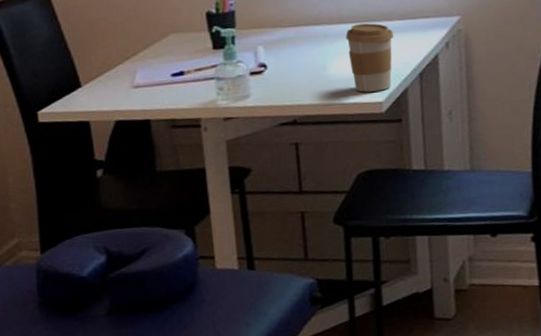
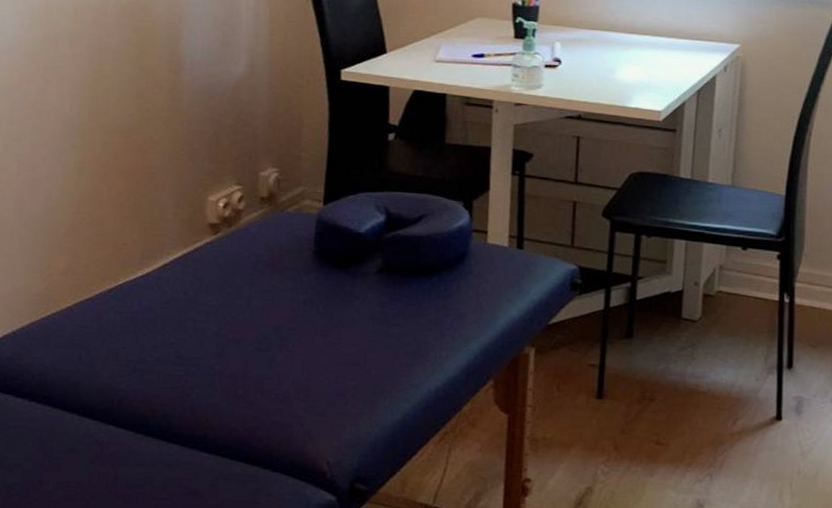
coffee cup: present [346,23,393,93] -> none [636,36,679,101]

